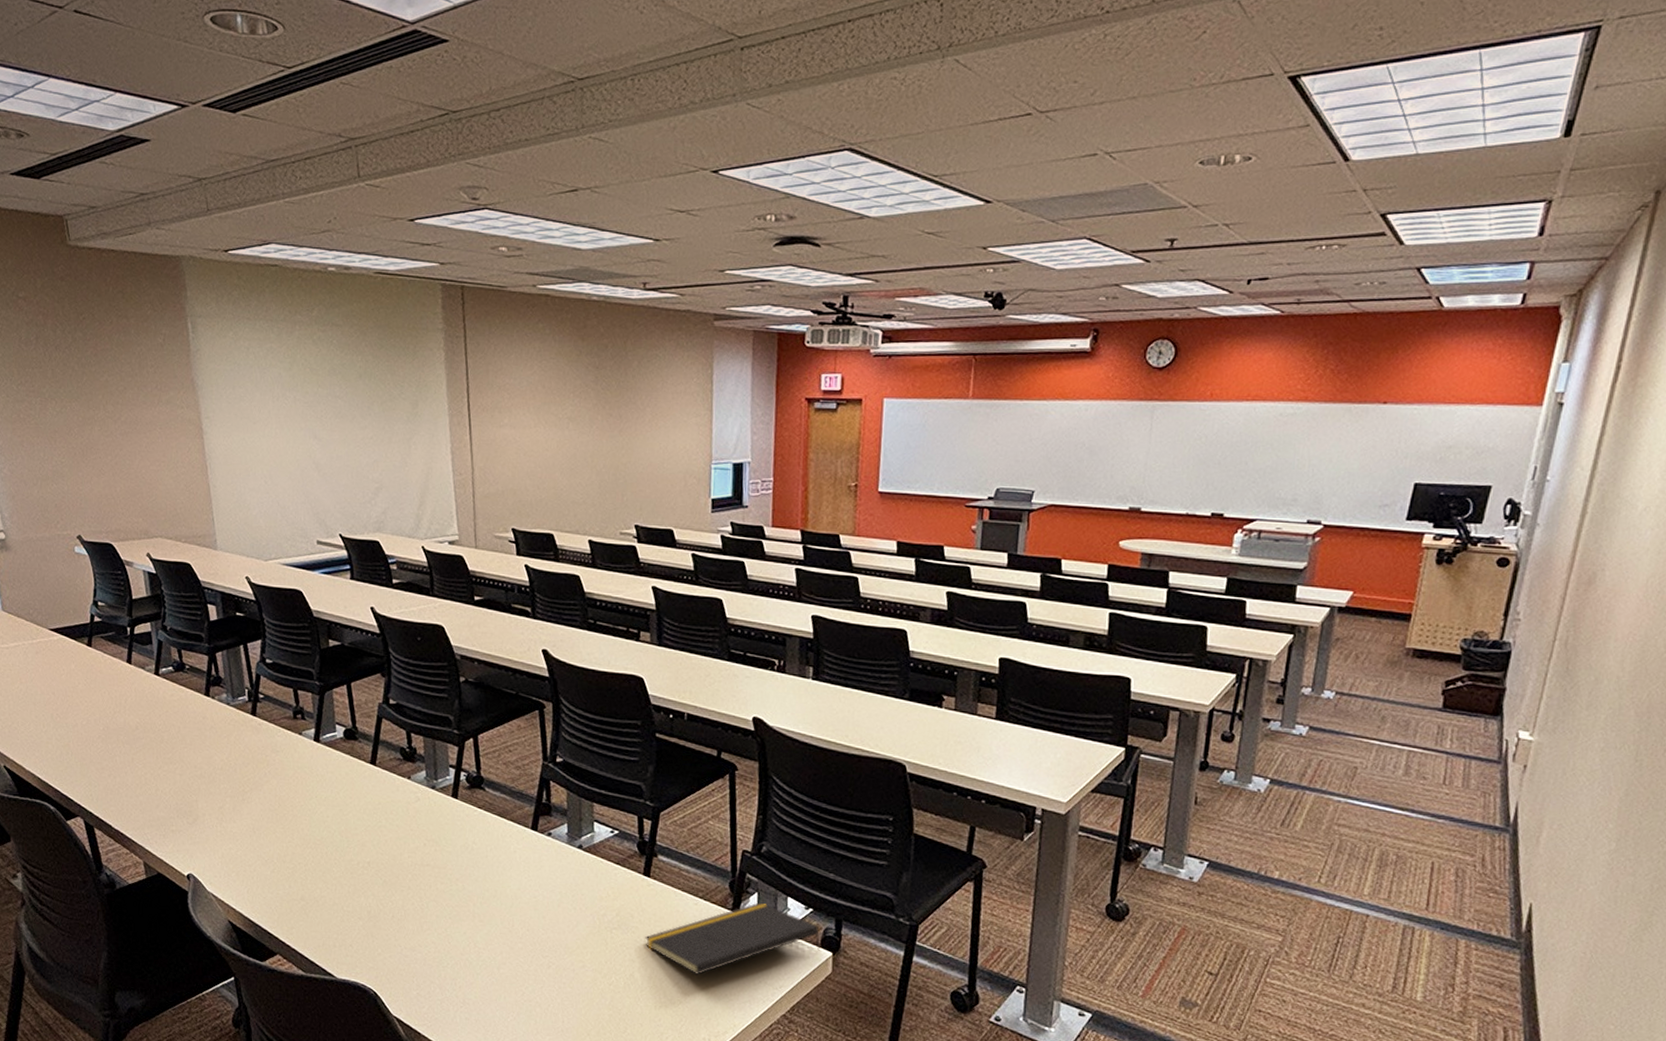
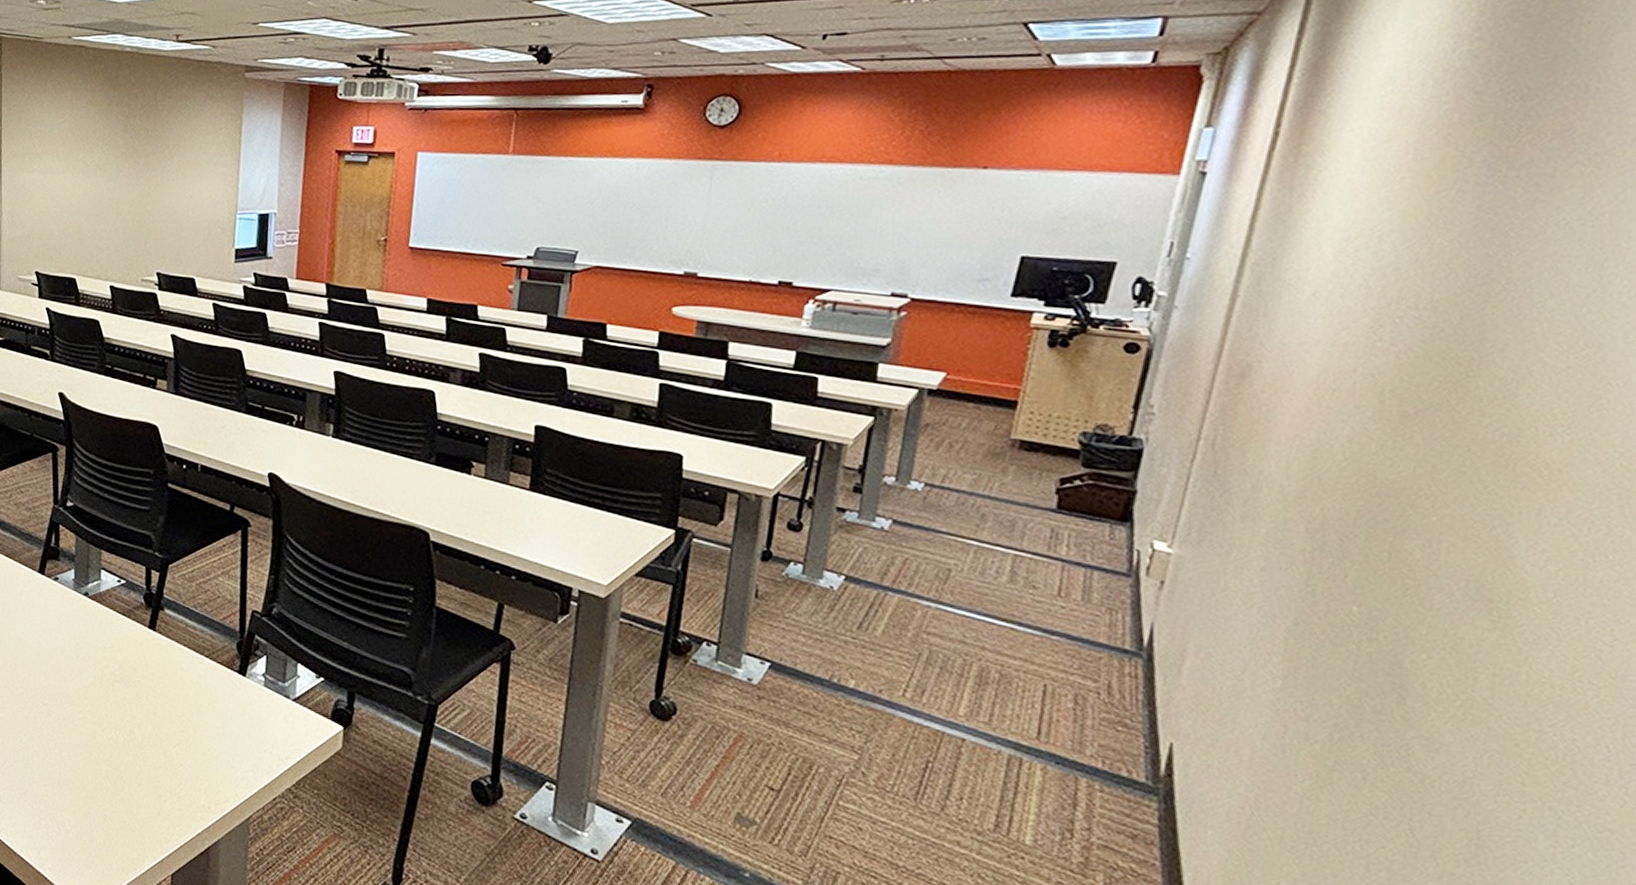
notepad: present [645,902,820,975] -> none [147,666,330,737]

